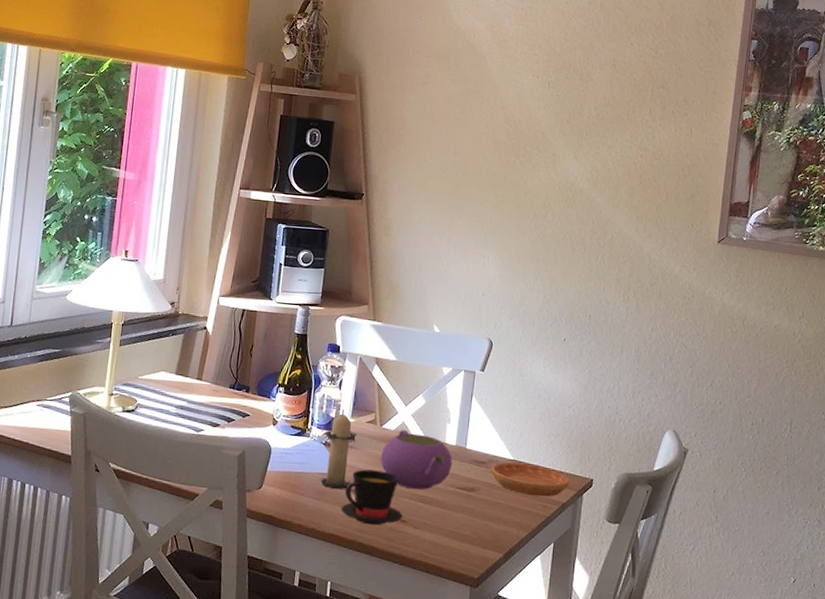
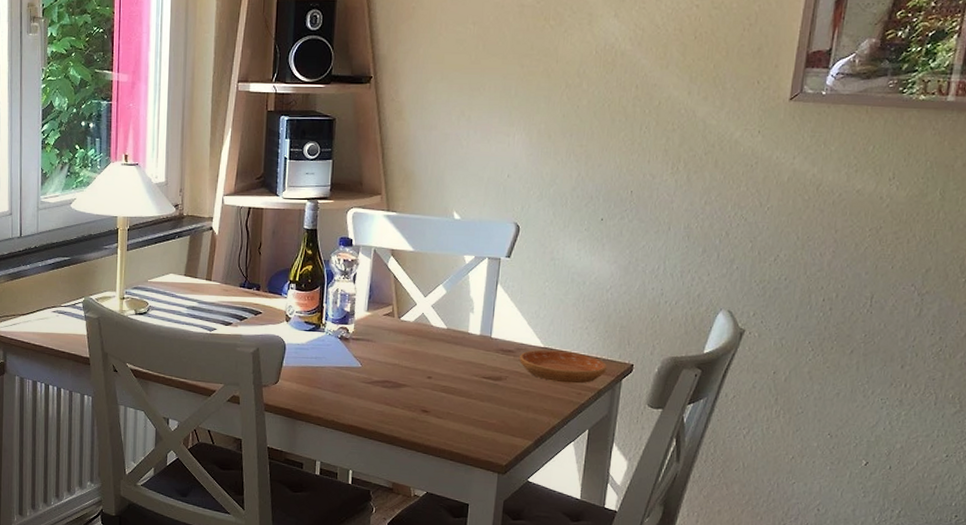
candle: present [321,409,357,489] -> none [338,303,374,382]
teacup: present [341,469,403,526] -> none [360,362,425,416]
teapot: present [380,429,453,490] -> none [399,320,477,380]

